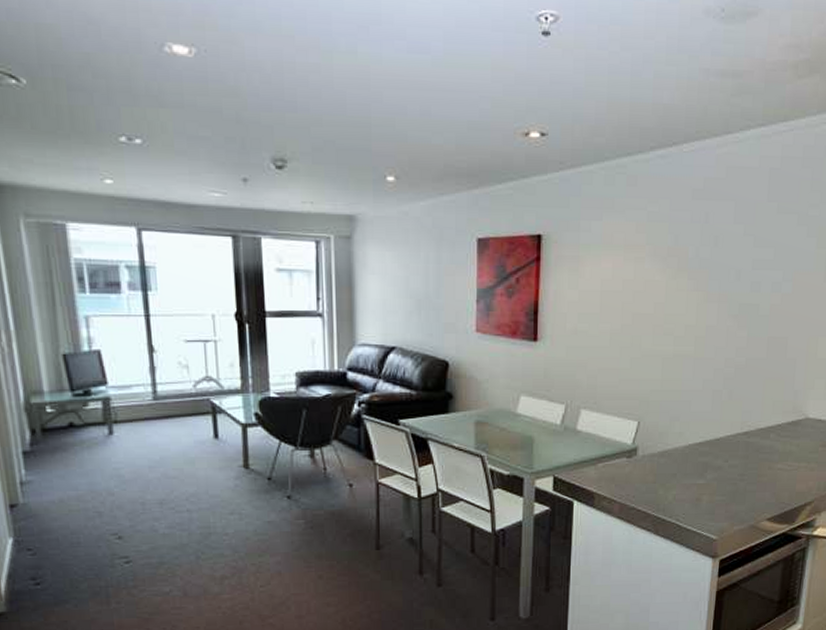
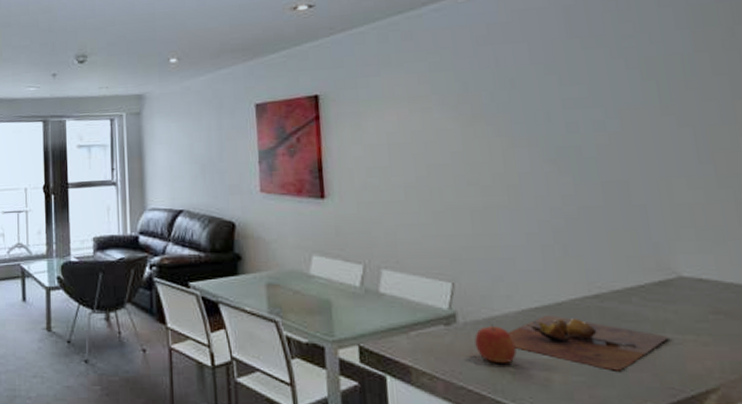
apple: none [648,457,680,488] -> present [474,325,517,363]
cutting board: none [675,449,789,491] -> present [507,315,669,371]

